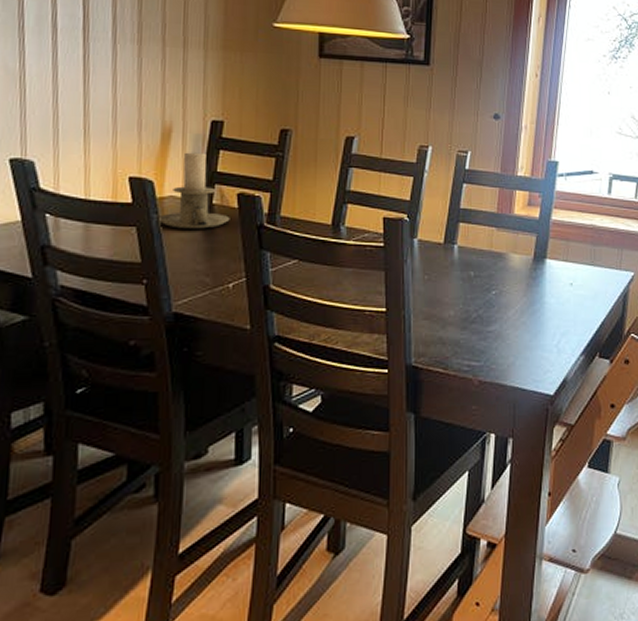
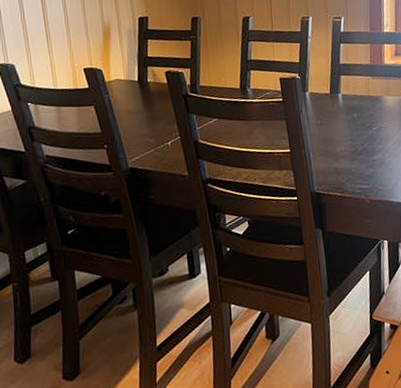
candle holder: present [159,152,230,229] -> none [110,43,163,104]

